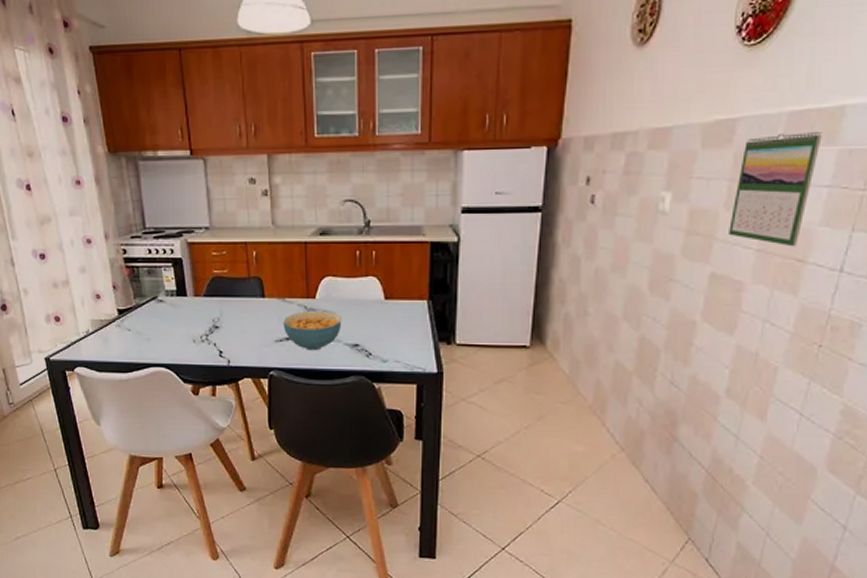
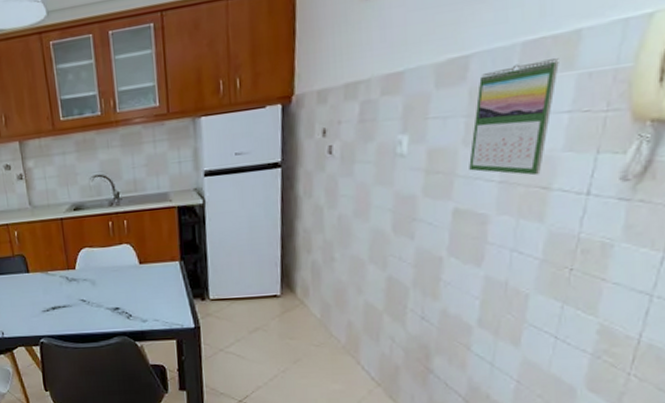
cereal bowl: present [283,310,342,351] -> none [48,280,102,317]

